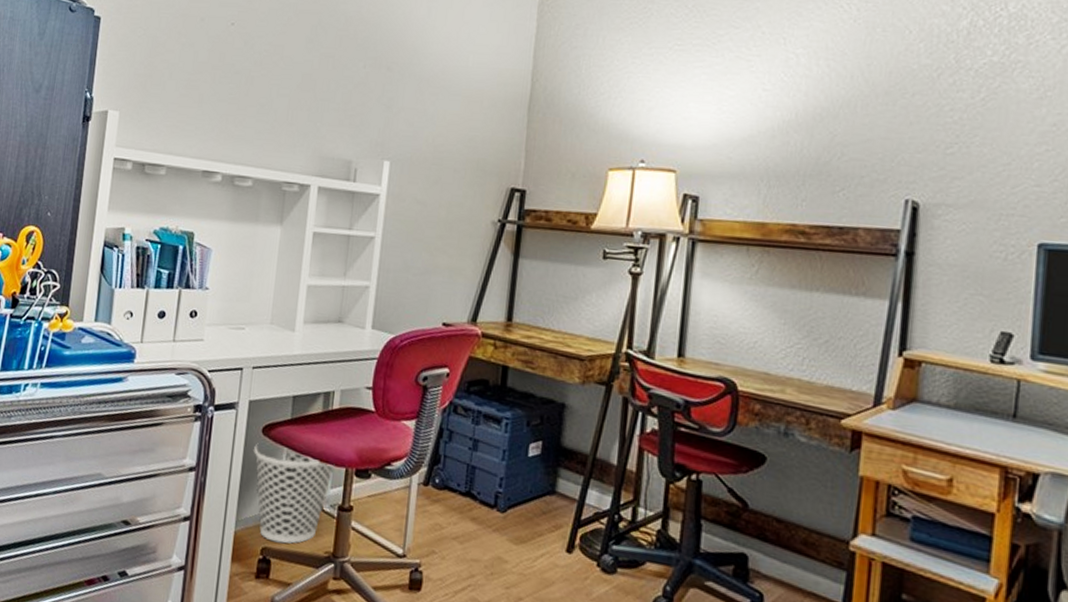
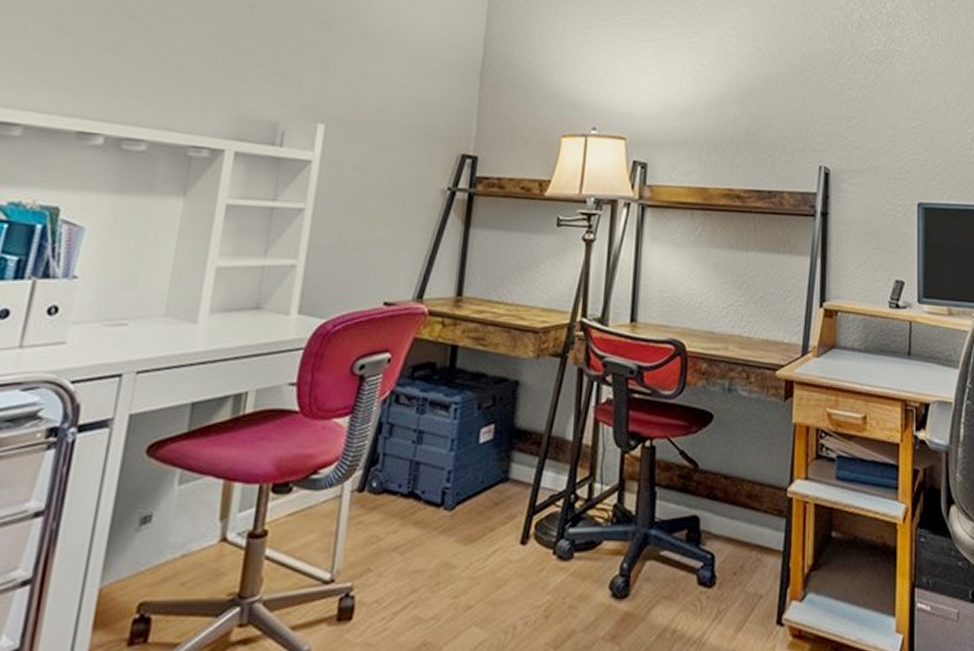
wastebasket: present [254,443,335,544] -> none [133,468,246,593]

